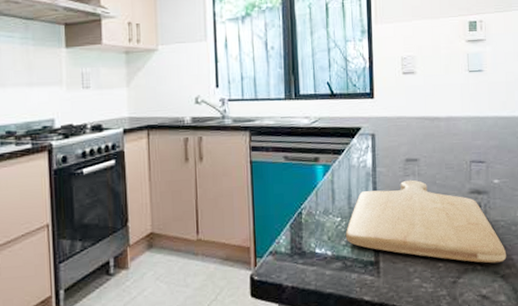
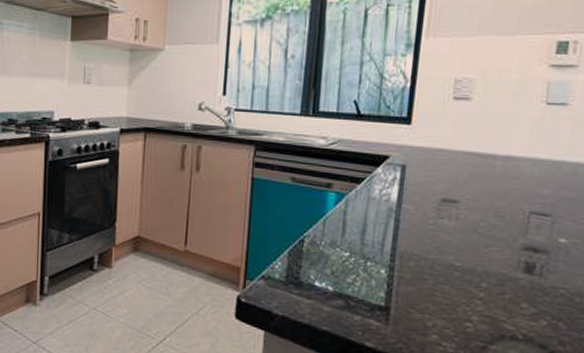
chopping board: present [345,179,507,263] -> none [352,223,562,337]

